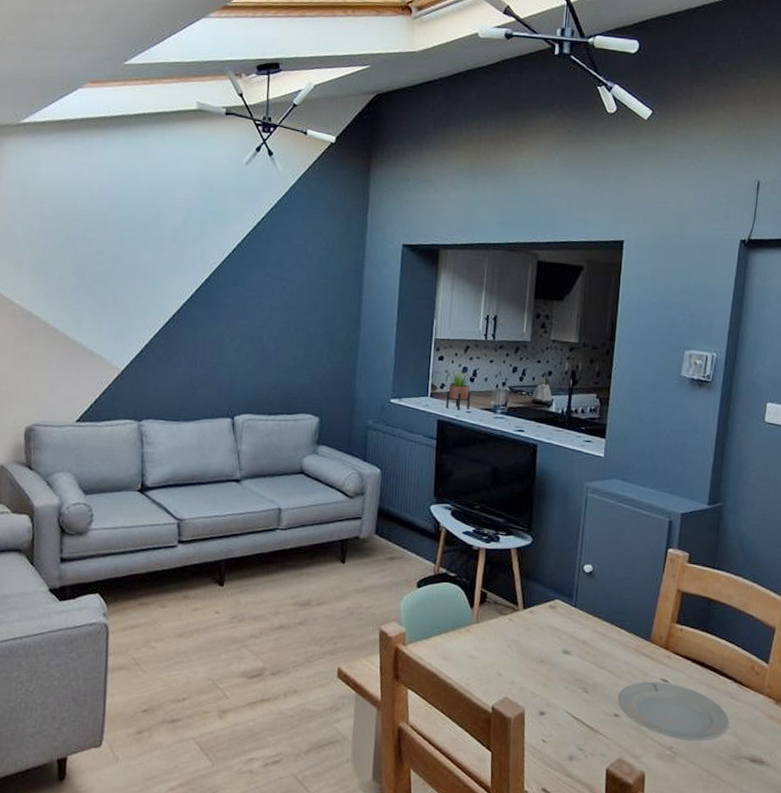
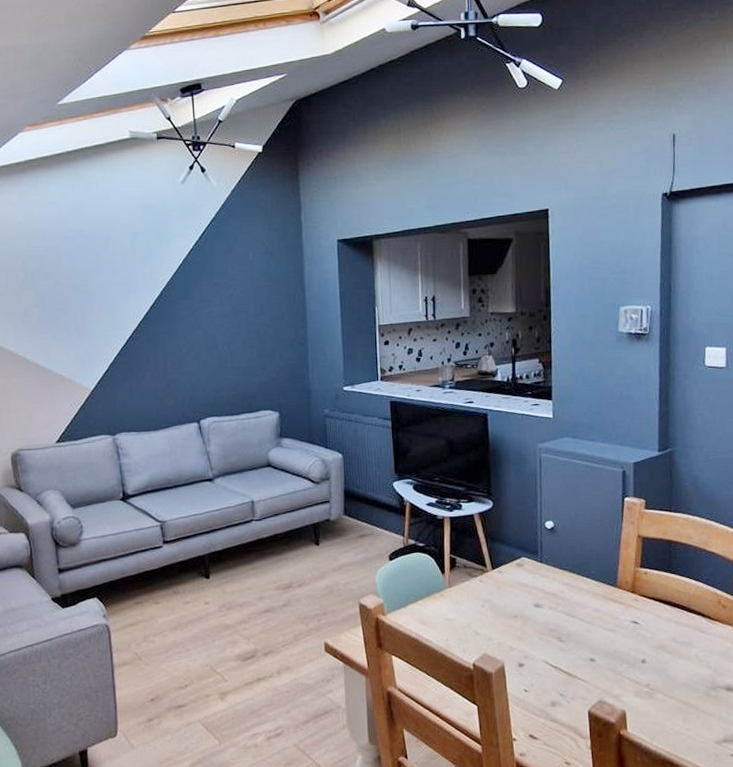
potted plant: present [446,370,471,411] -> none [396,352,420,391]
plate: present [617,681,729,741] -> none [591,624,702,677]

